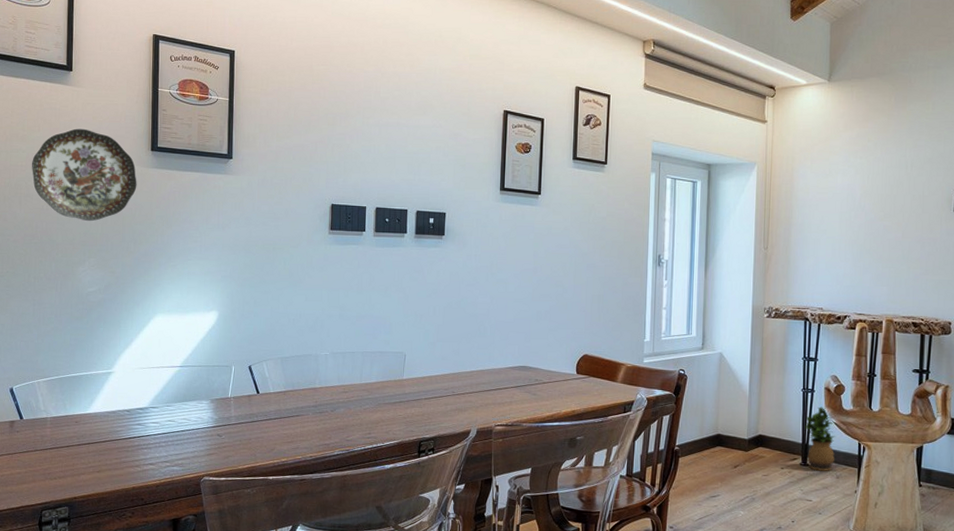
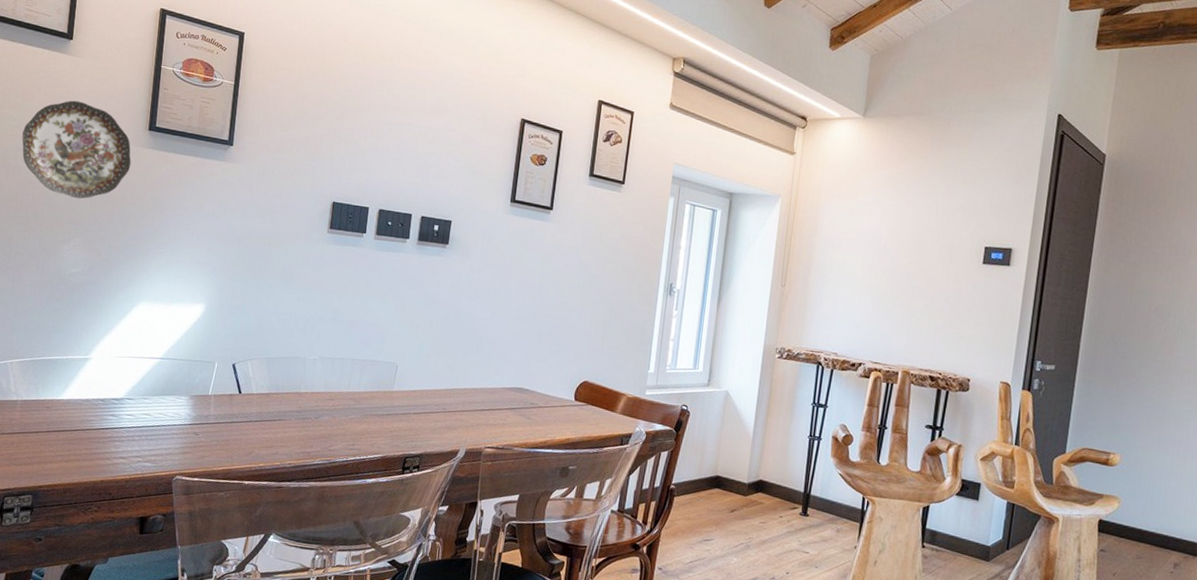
potted plant: present [805,406,835,471] -> none [808,456,839,524]

